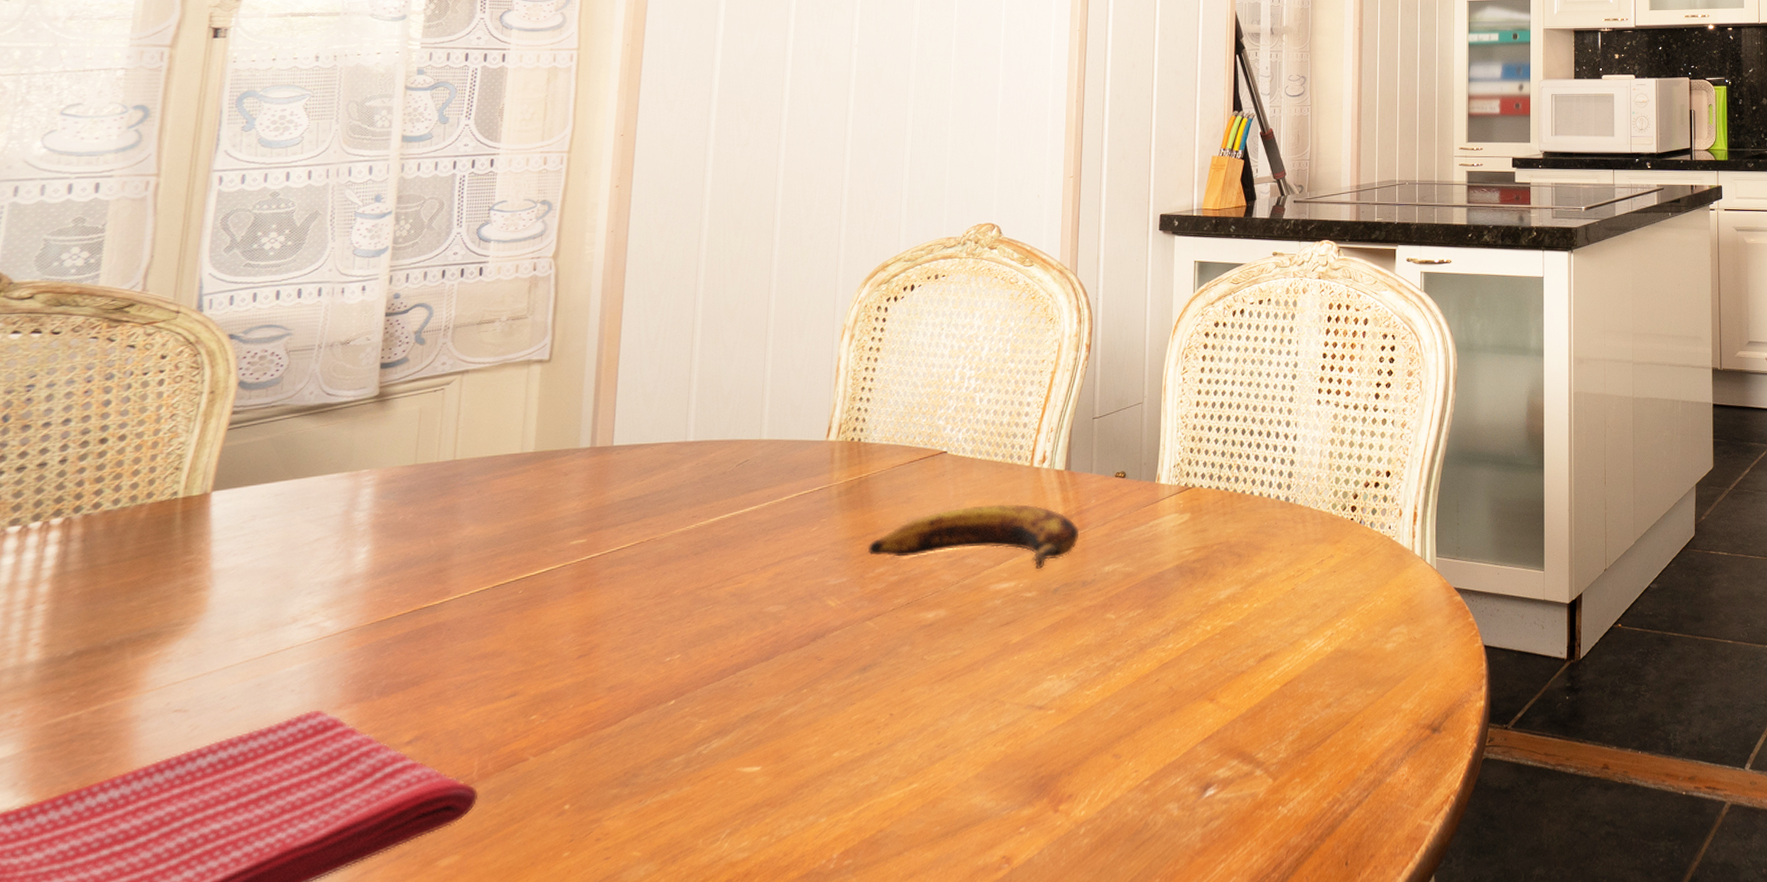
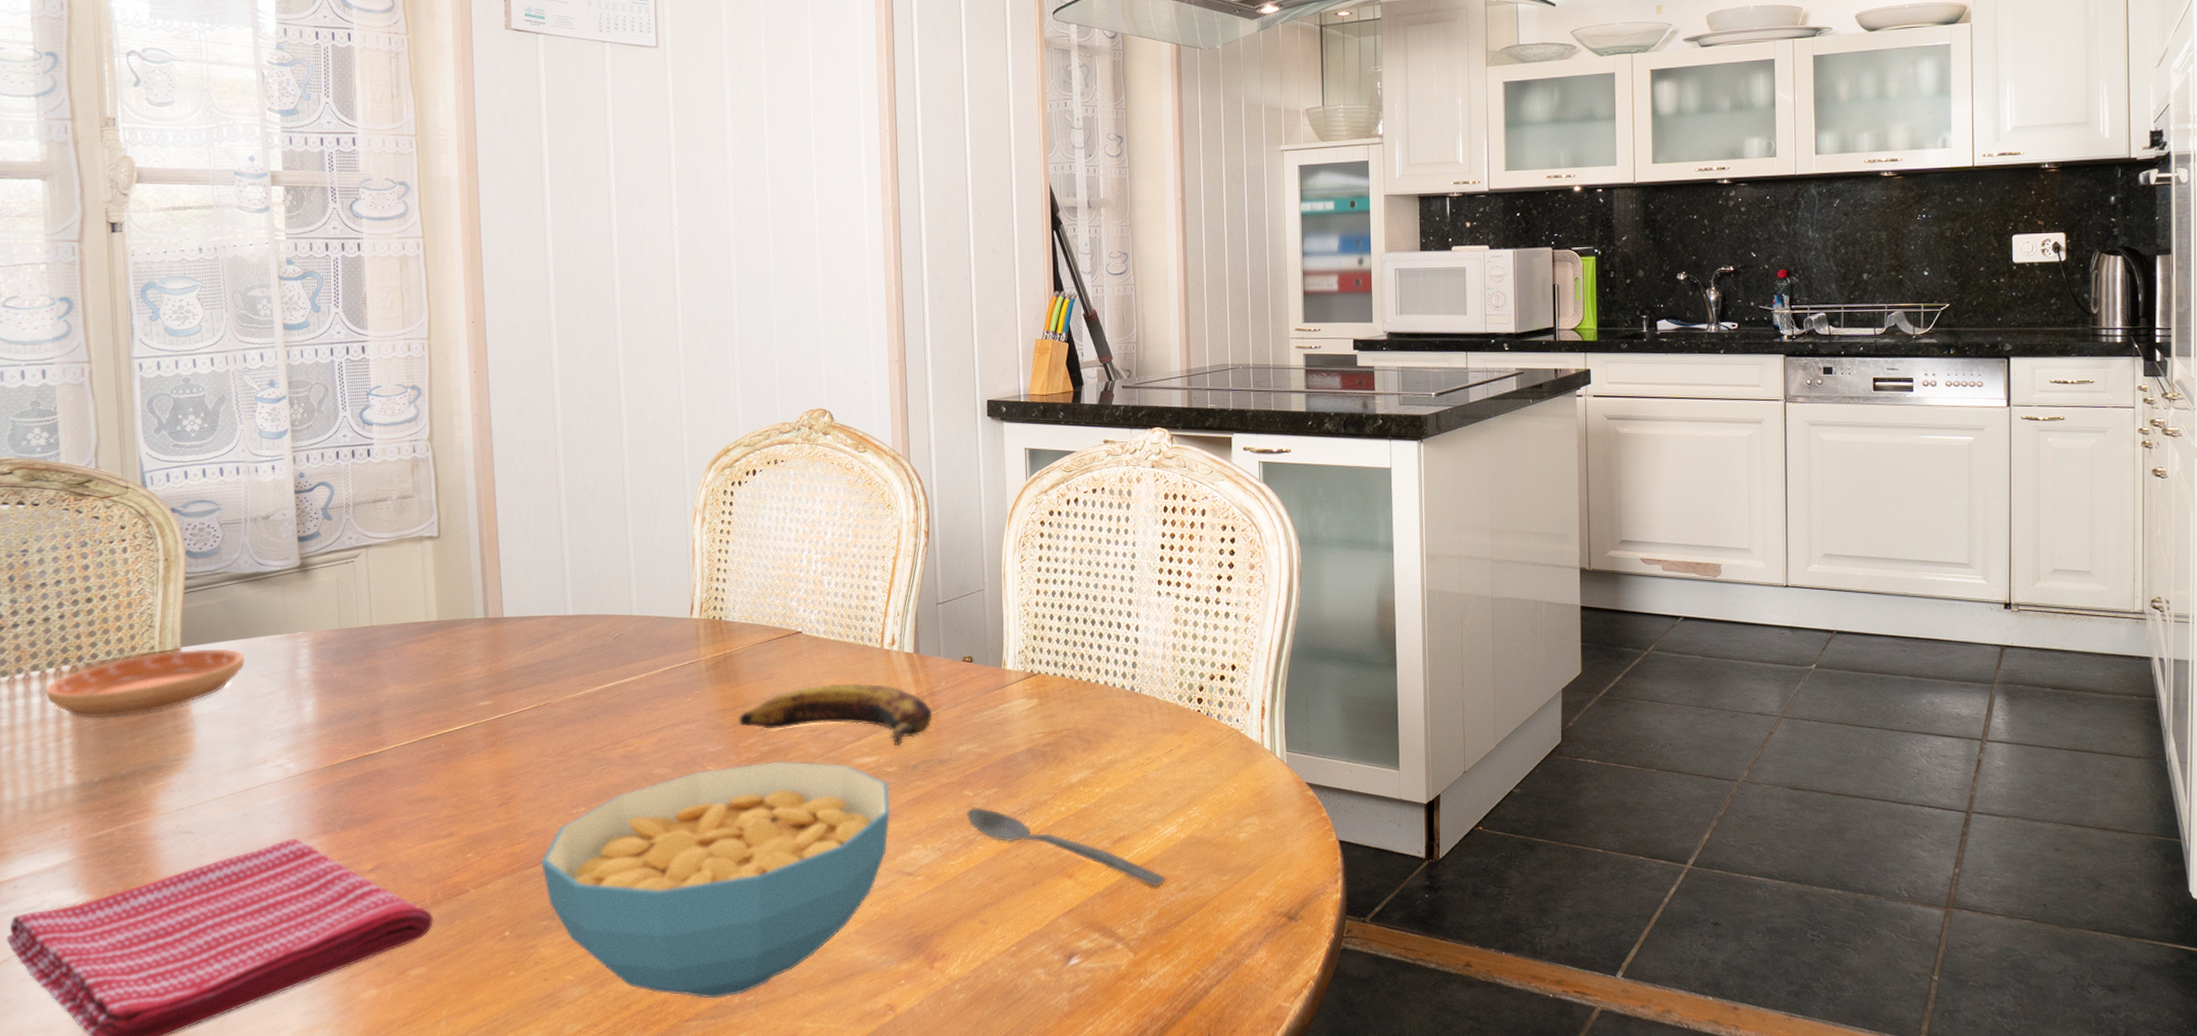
saucer: none [22,491,291,580] -> present [45,648,245,718]
cereal bowl: none [619,590,1026,866] -> present [540,761,890,999]
spoon: none [1106,630,1310,706] -> present [966,807,1166,887]

